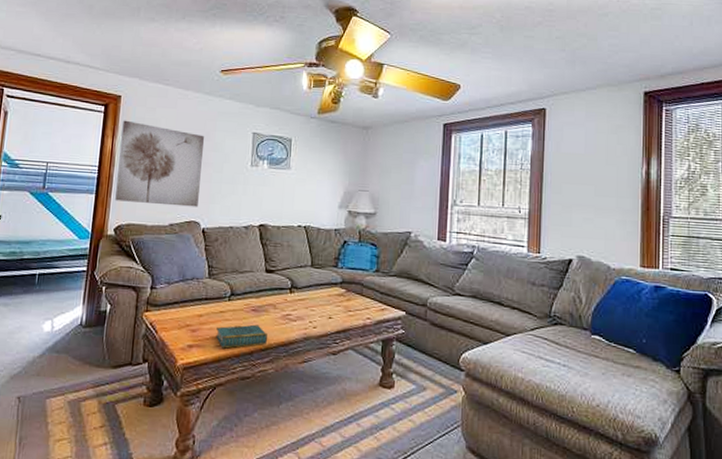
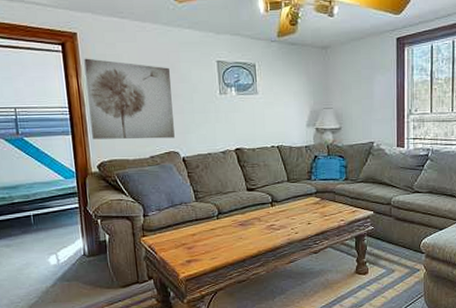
book: present [216,324,267,349] -> none [210,236,256,260]

